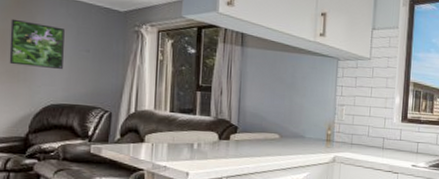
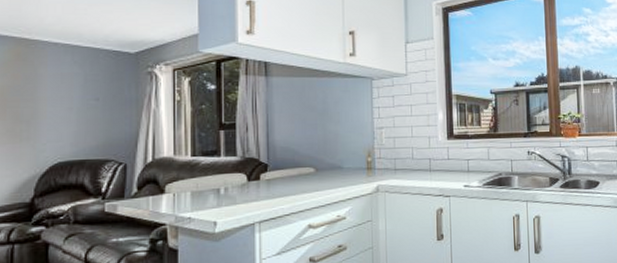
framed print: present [9,18,65,70] -> none [10,73,70,123]

